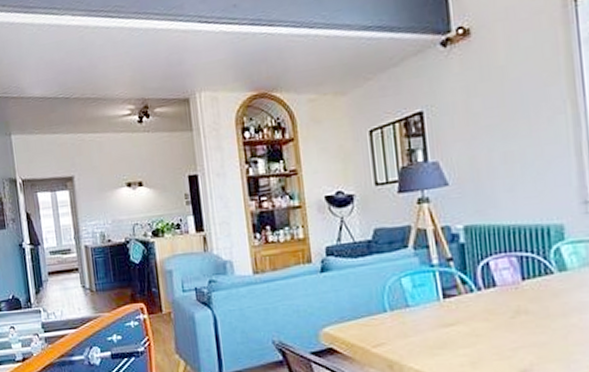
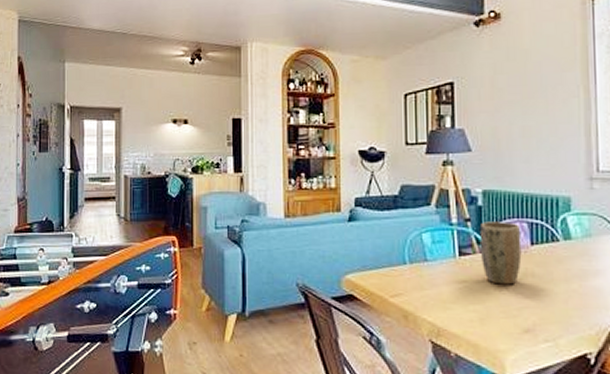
plant pot: none [464,257,513,325] -> present [479,222,522,285]

